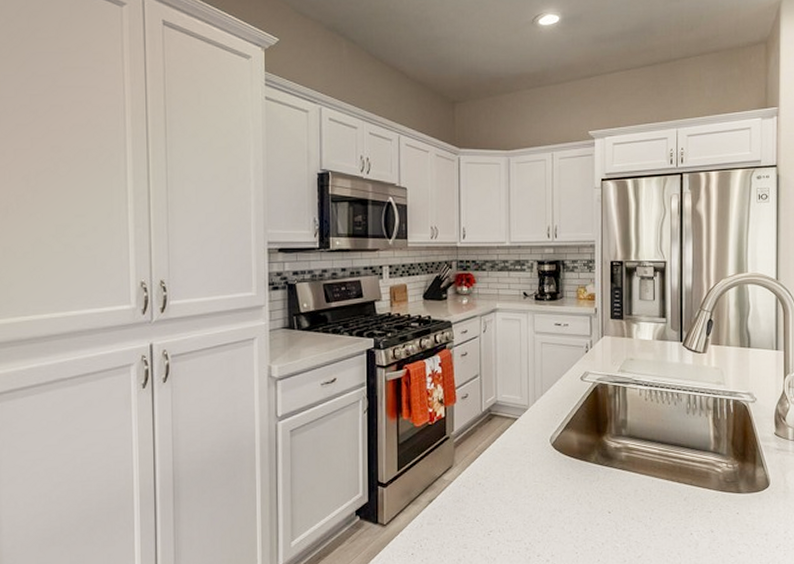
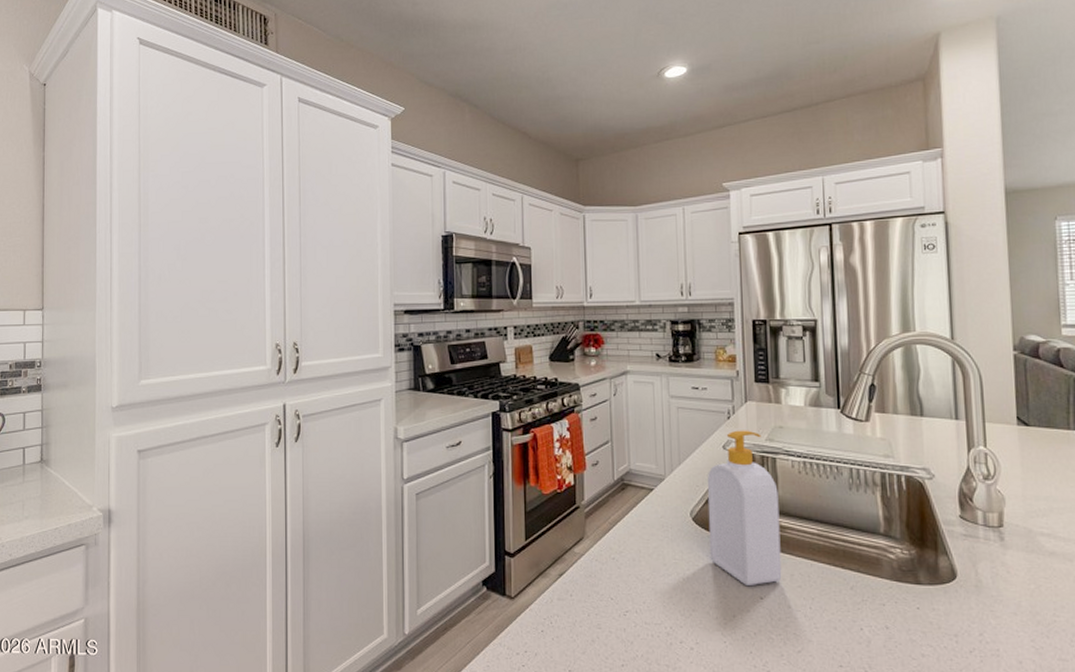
soap bottle: none [565,362,628,502] -> present [707,430,782,585]

